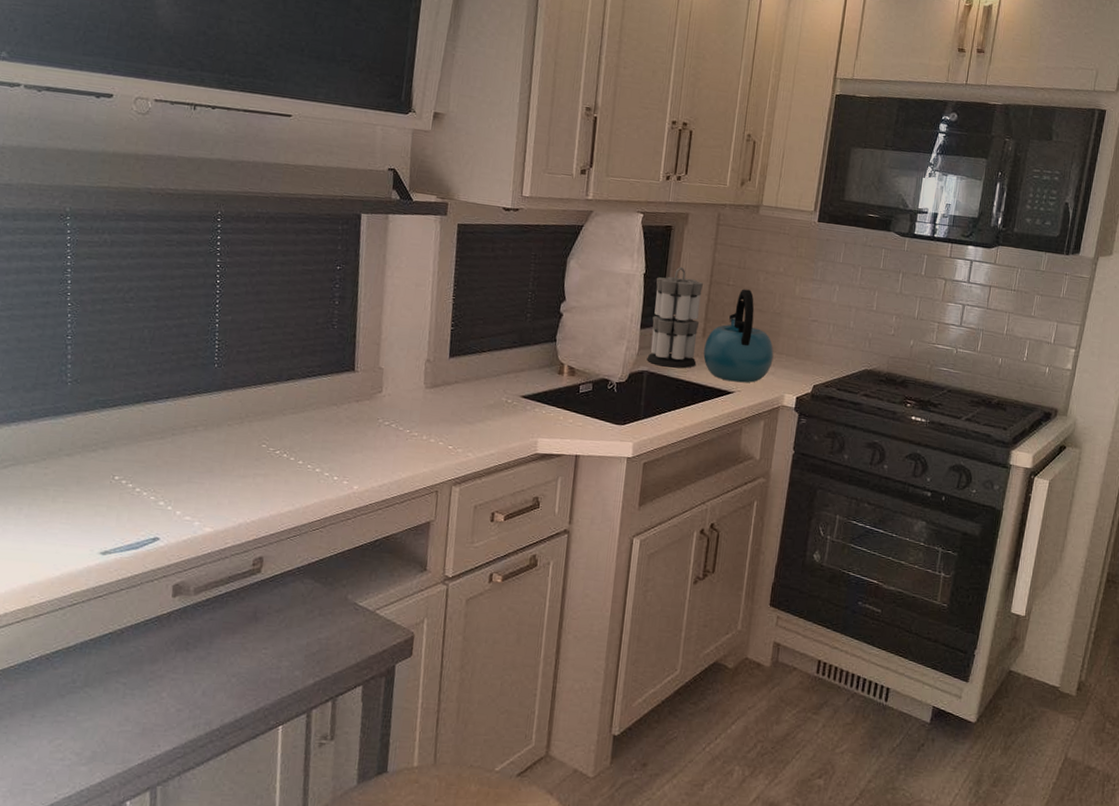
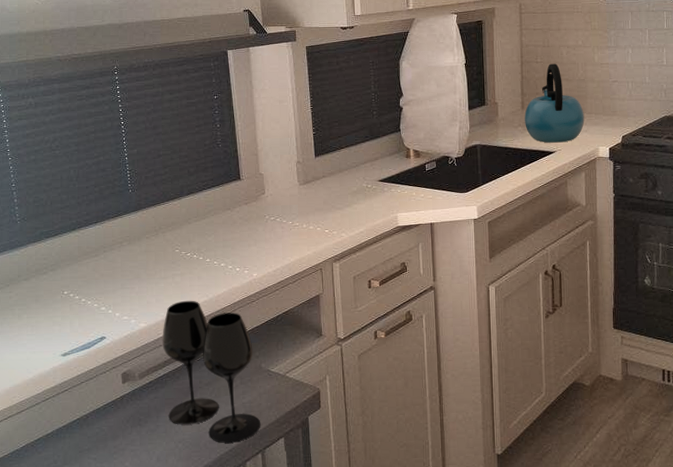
wine glass: none [224,507,340,685] -> present [162,300,261,443]
spice rack: present [646,266,703,368] -> none [475,53,520,139]

